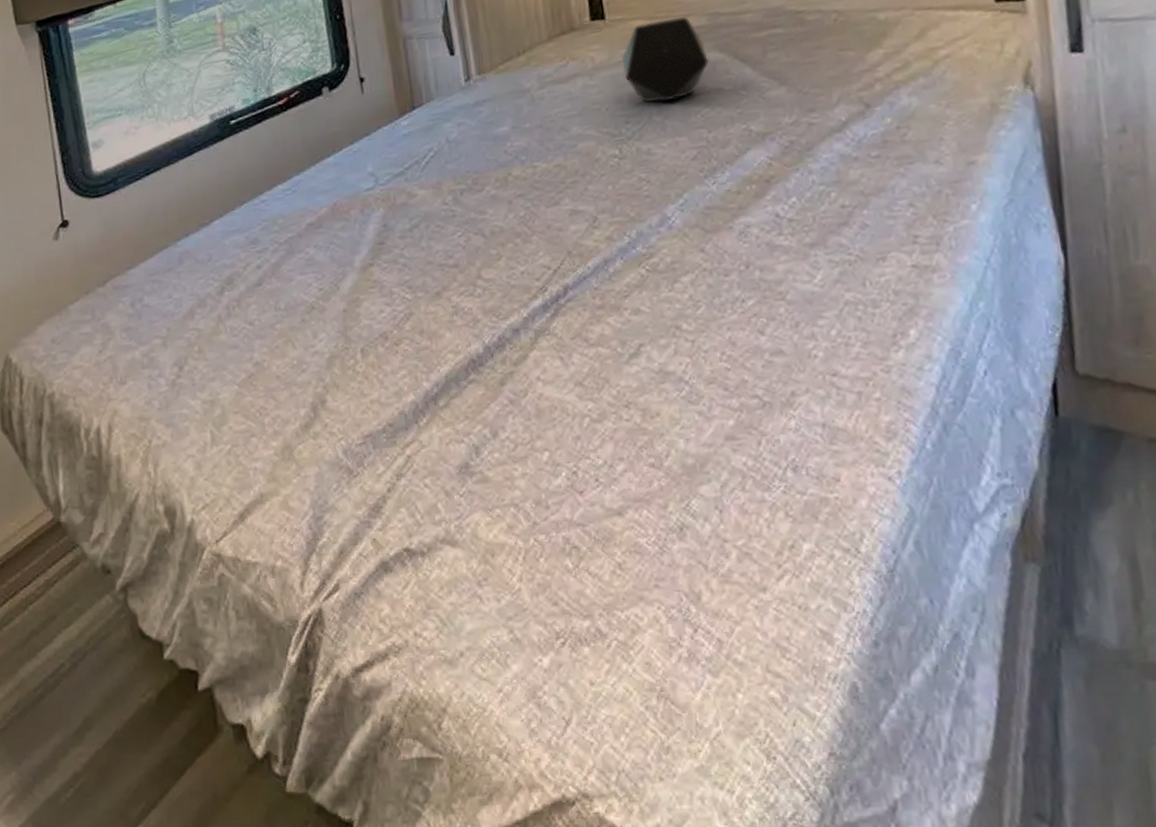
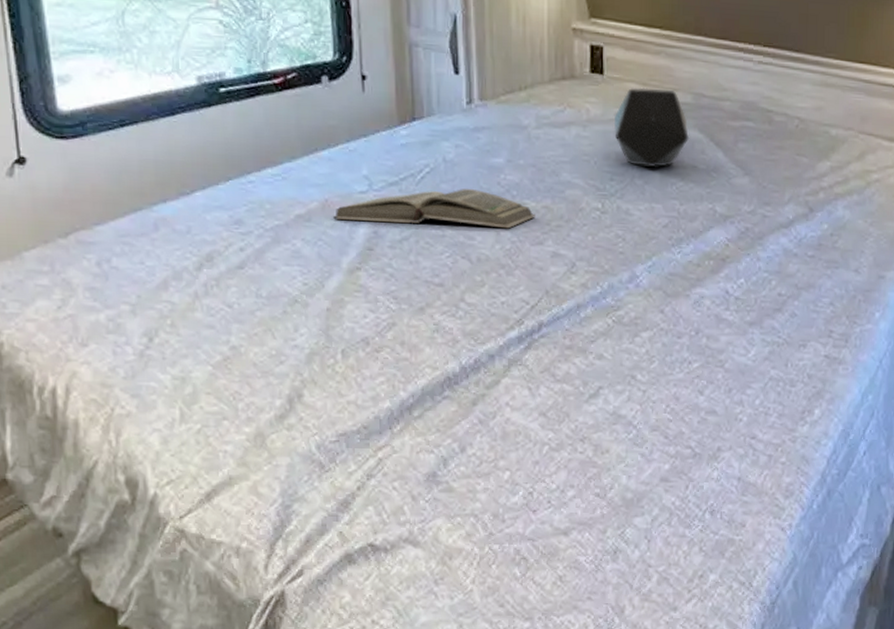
book: none [342,162,548,221] -> present [332,189,535,229]

